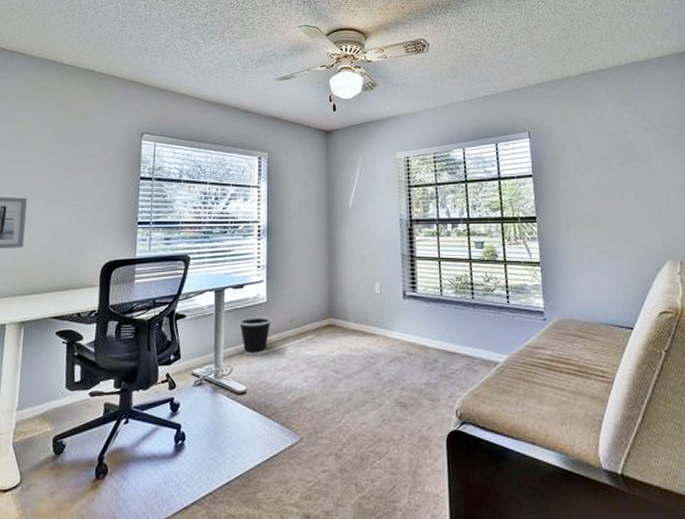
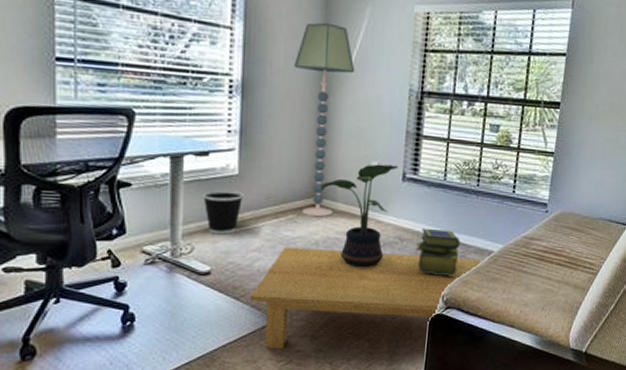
coffee table: none [279,365,489,469] -> present [249,247,482,349]
floor lamp: none [306,174,354,336] -> present [294,22,355,218]
potted plant: none [334,285,398,382] -> present [321,164,398,267]
stack of books: none [424,341,467,389] -> present [416,228,461,276]

